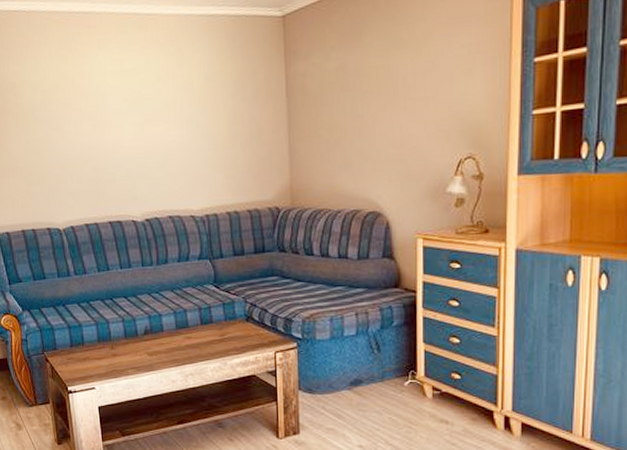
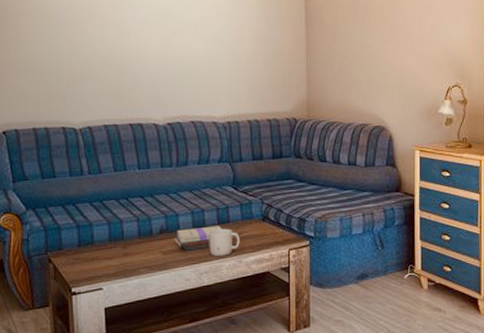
books: none [159,326,205,352] -> present [174,226,222,251]
mug: none [191,329,224,358] -> present [208,228,240,256]

